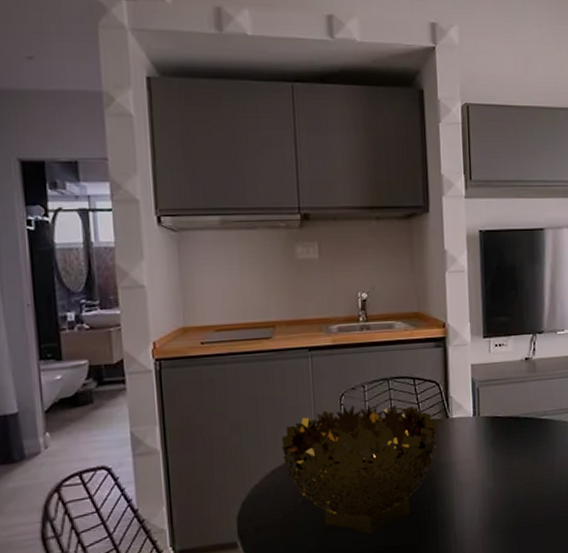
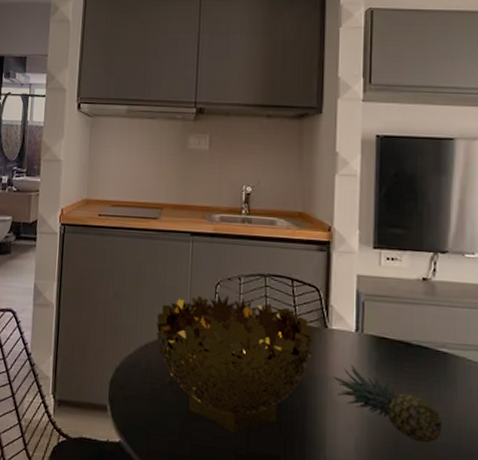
fruit: none [457,446,547,500] -> present [334,365,442,443]

